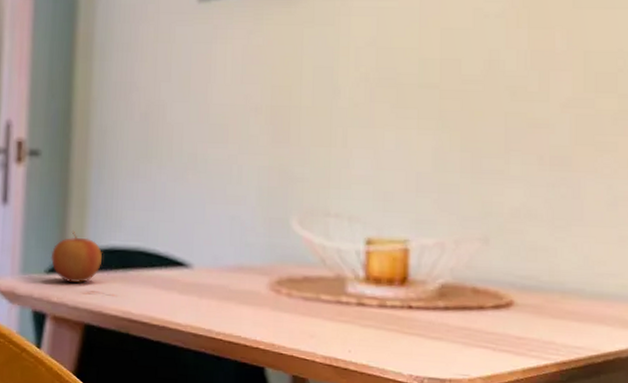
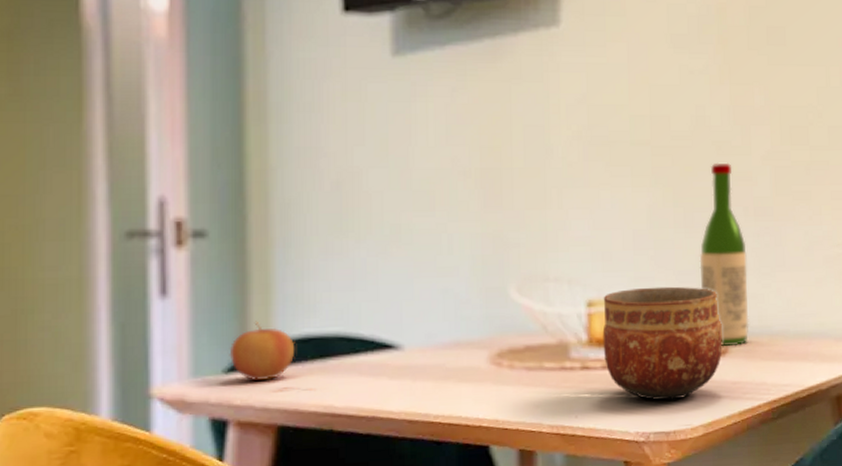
bowl: none [380,230,507,348] -> present [602,286,723,401]
wine bottle: none [486,108,539,300] -> present [699,162,749,347]

